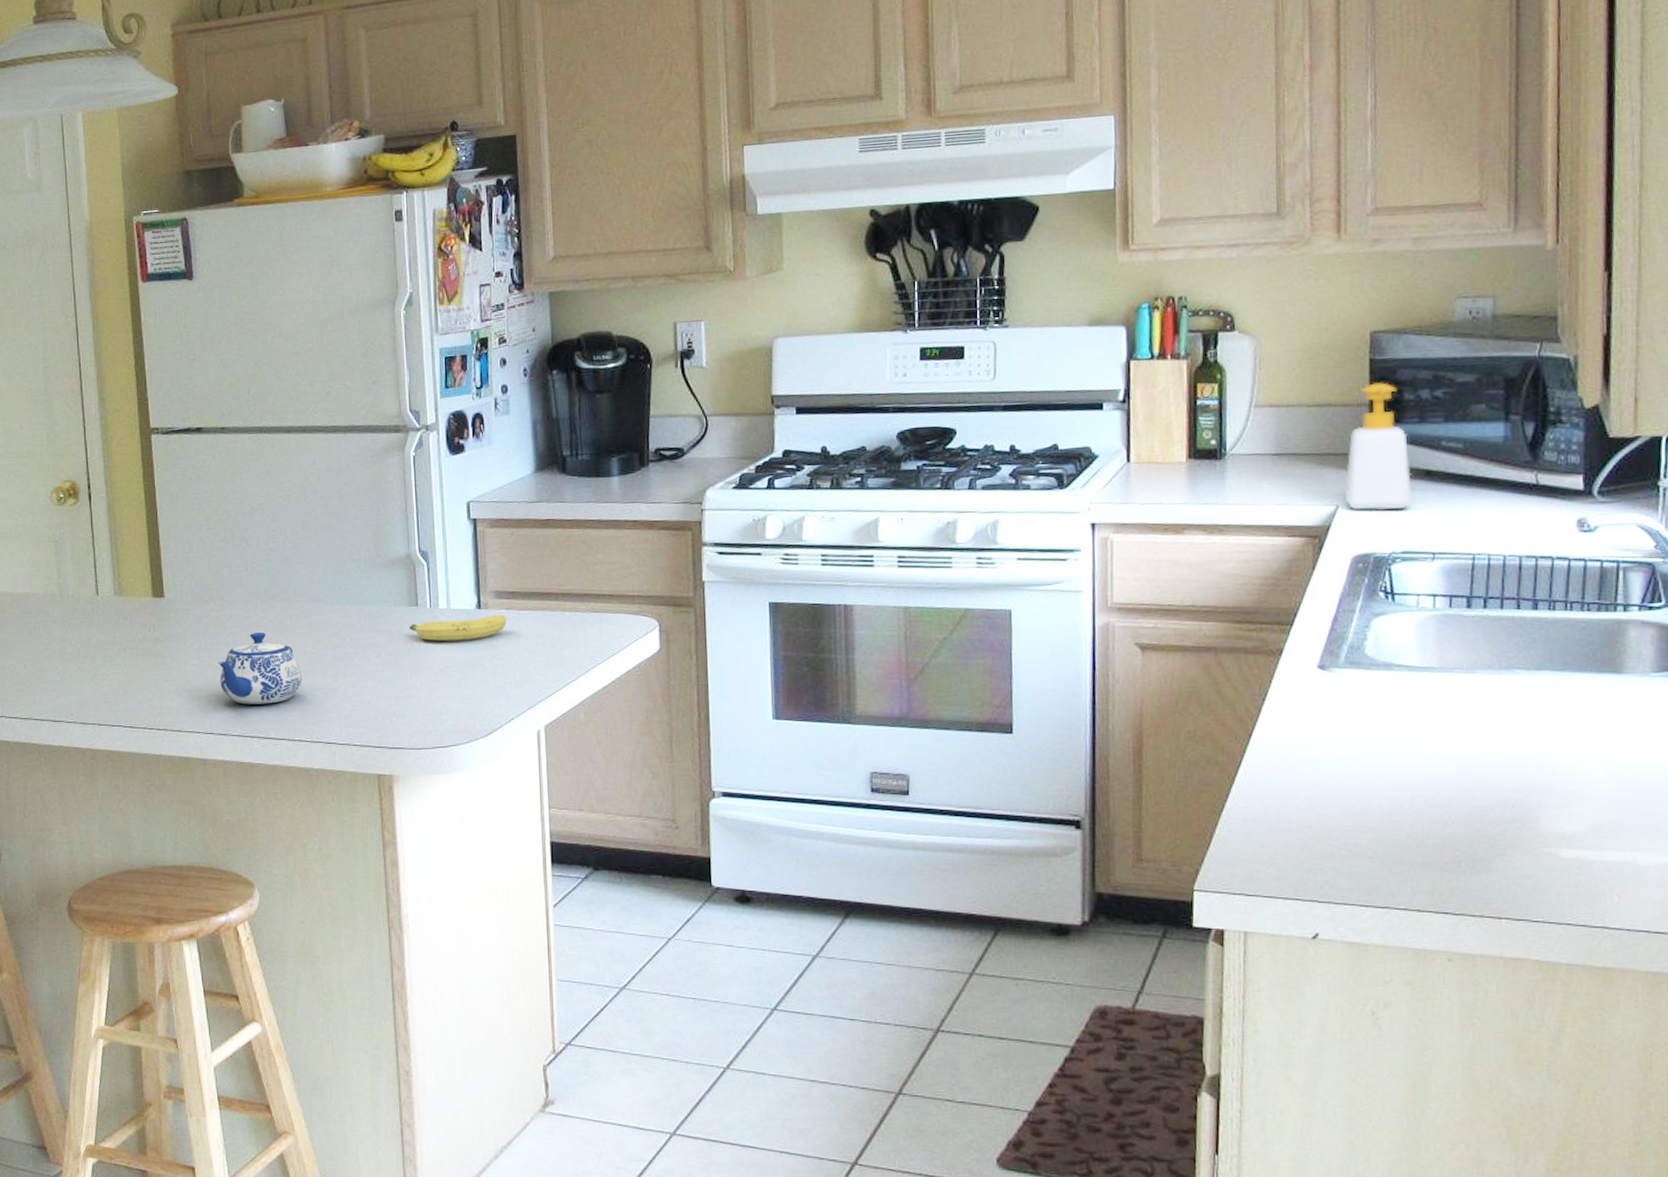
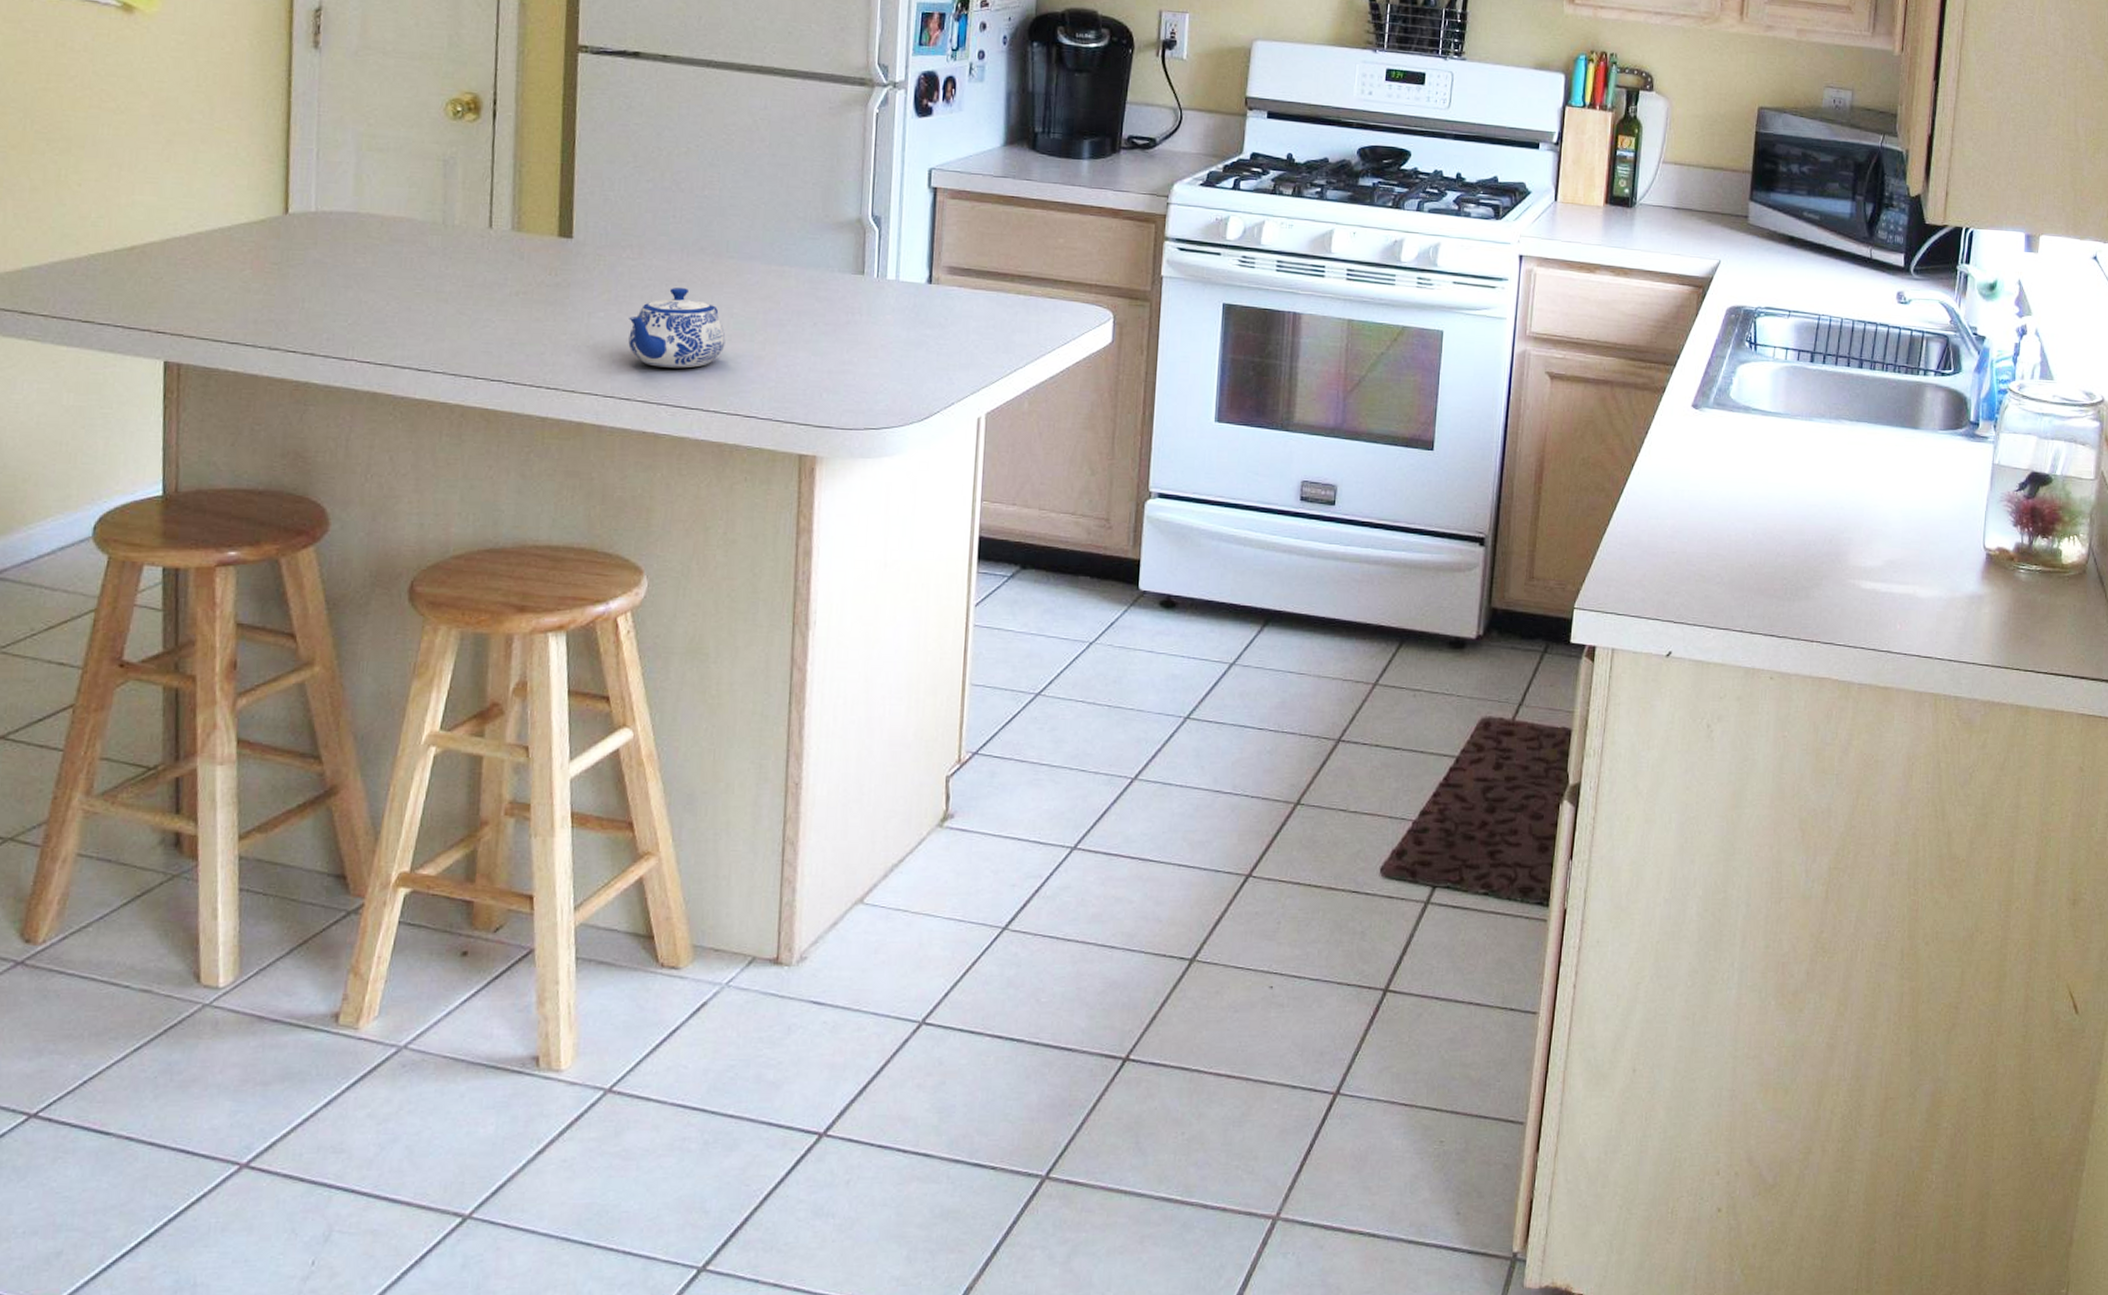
fruit: present [409,615,506,641] -> none [851,292,958,315]
soap bottle: present [1344,382,1413,511] -> none [1726,153,1779,269]

